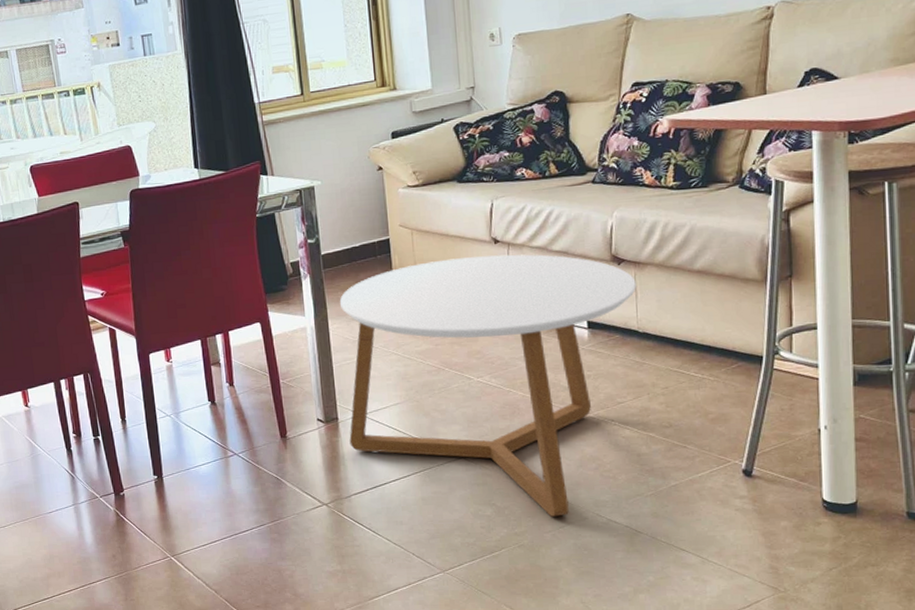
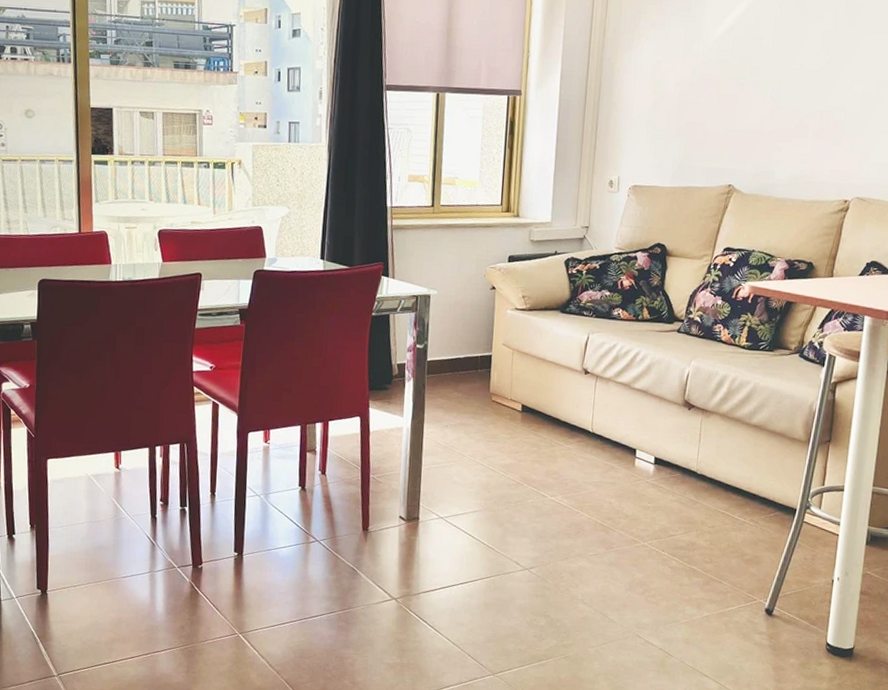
coffee table: present [339,254,636,517] -> none [426,382,701,634]

